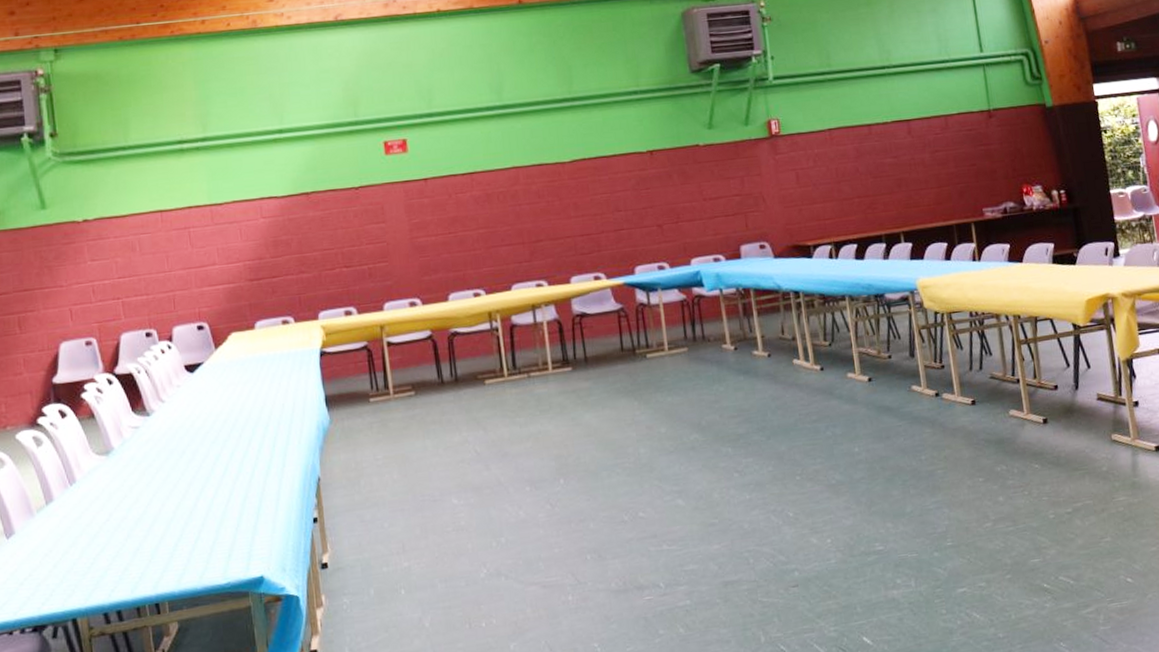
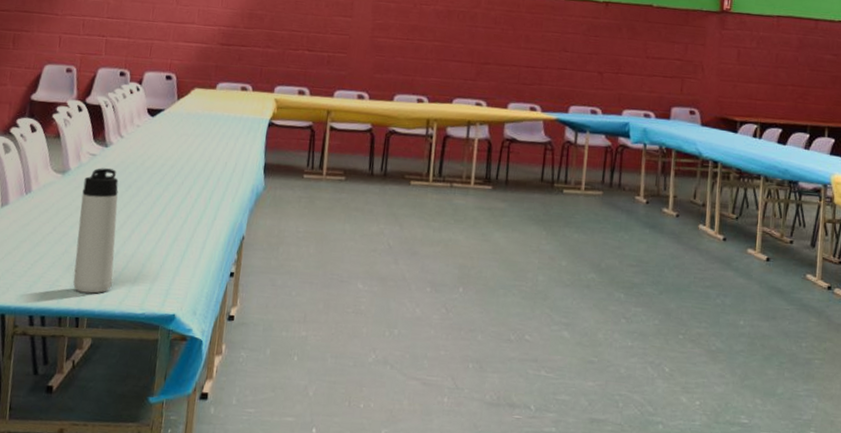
thermos bottle: none [132,437,187,577] -> present [73,168,119,294]

